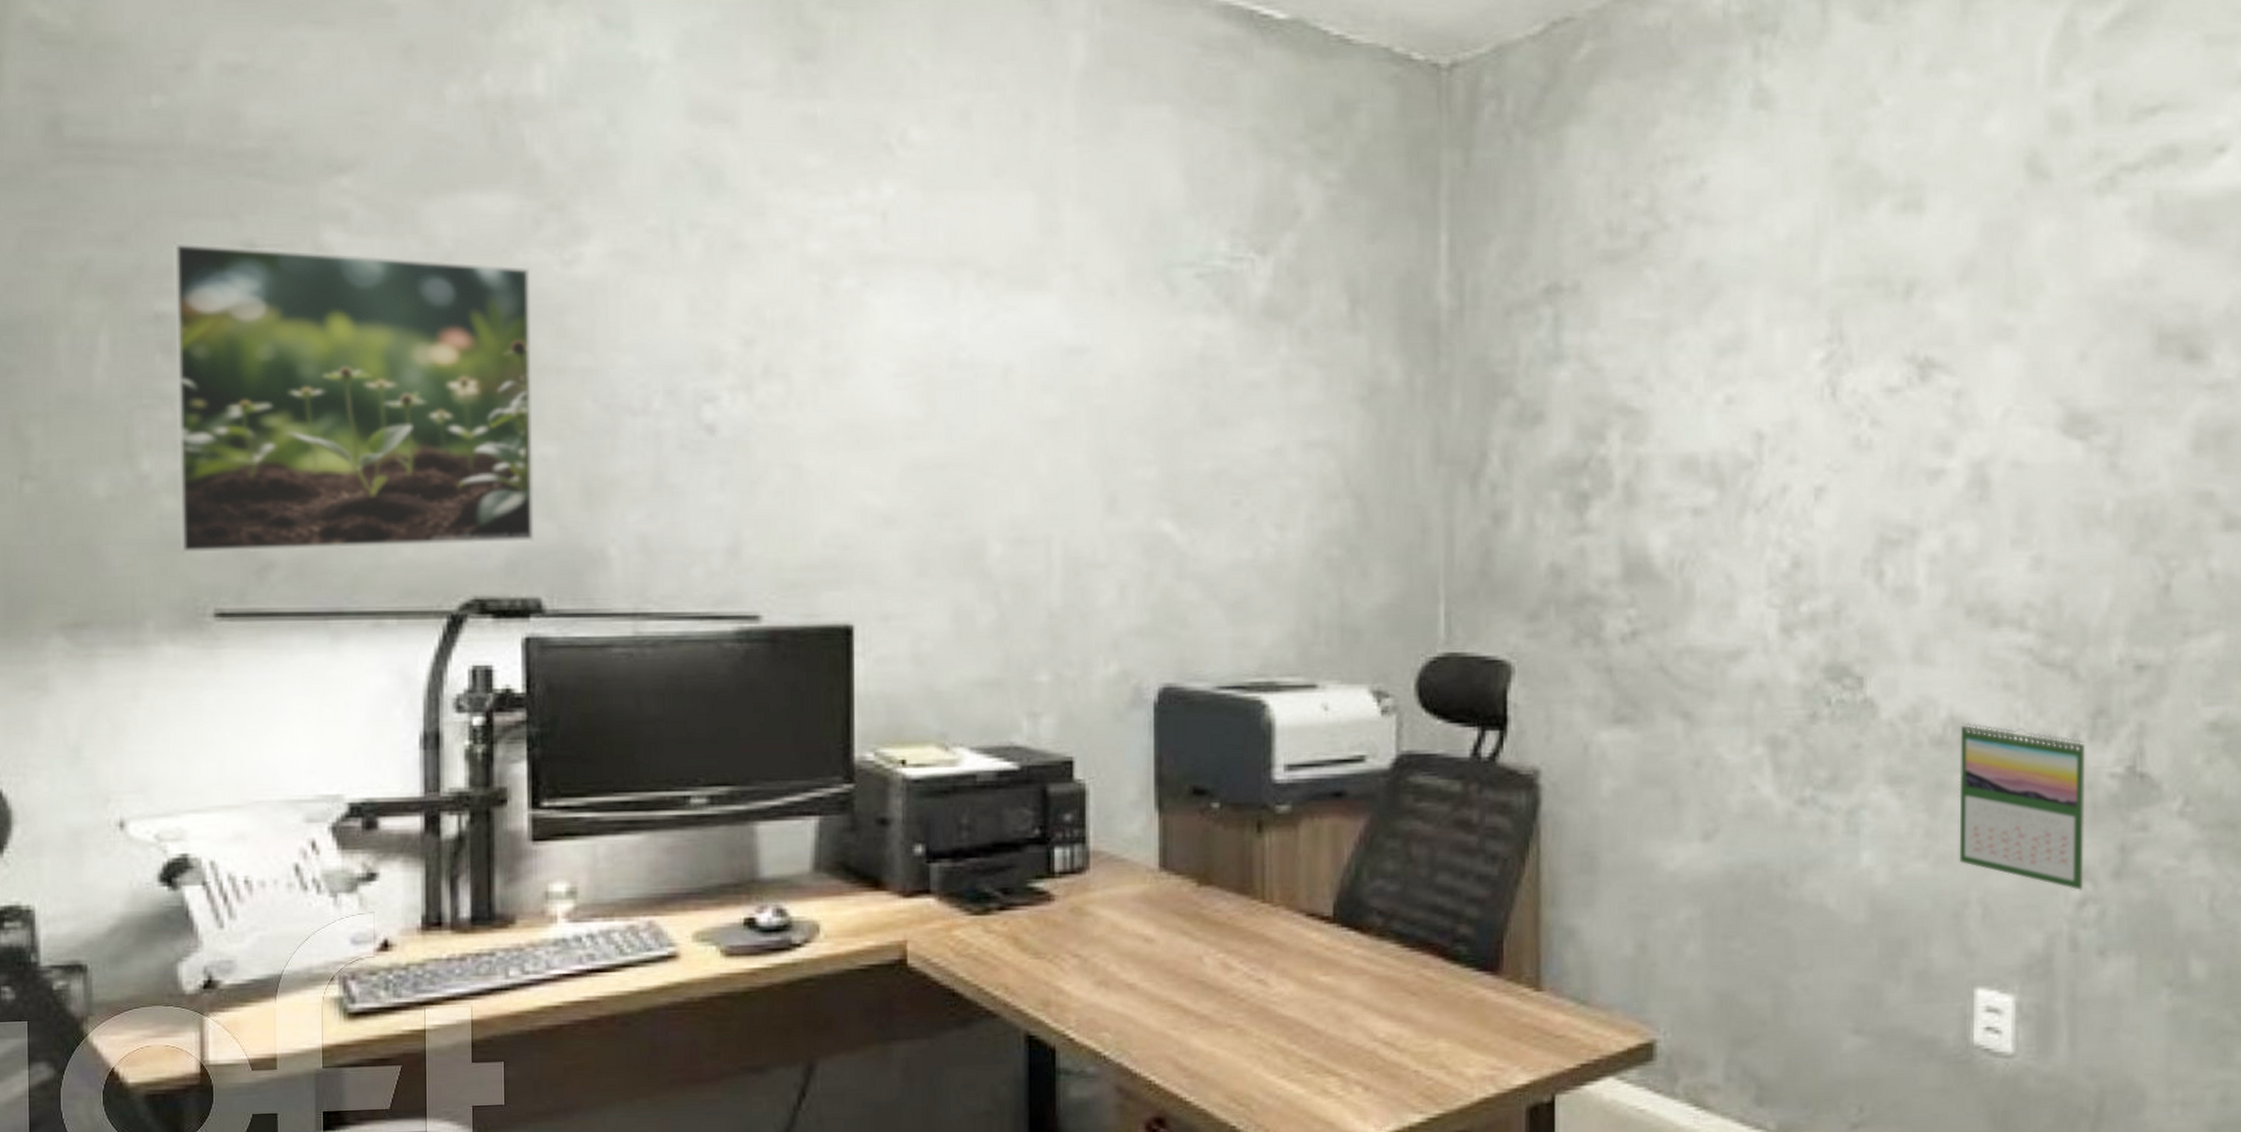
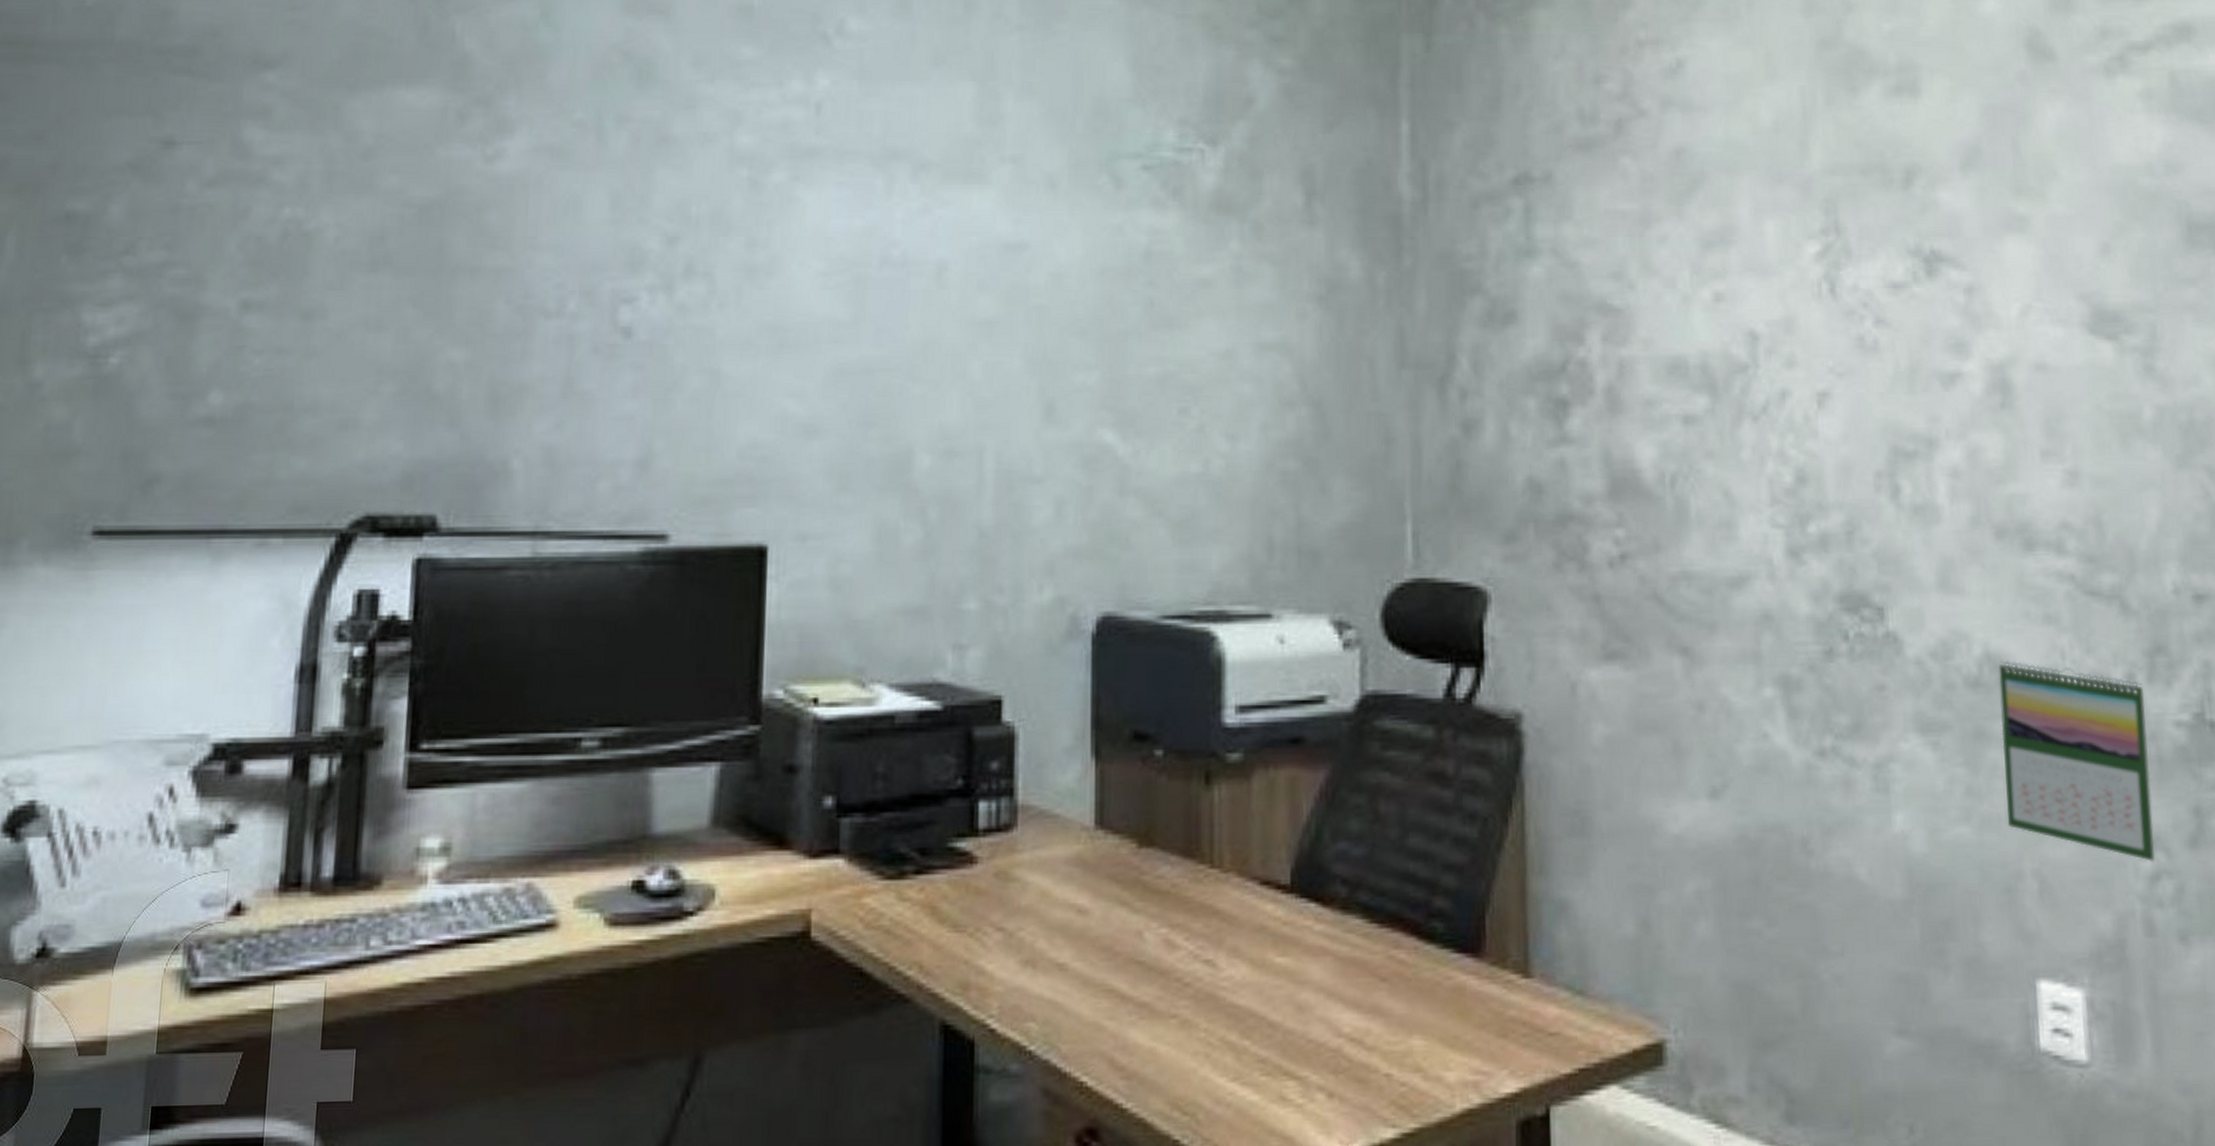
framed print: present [174,242,535,554] -> none [65,140,451,467]

